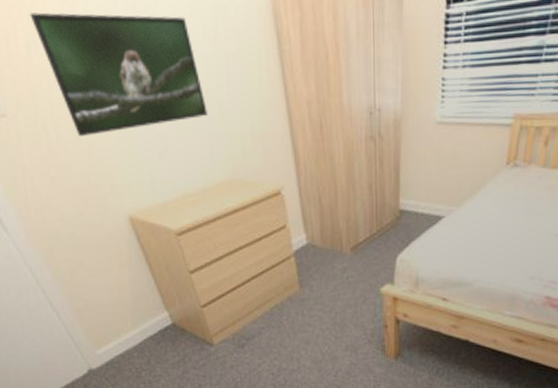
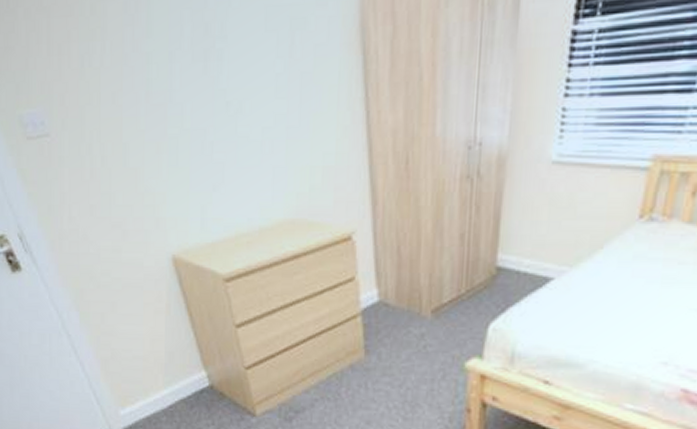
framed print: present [30,12,208,136] -> none [87,22,274,161]

